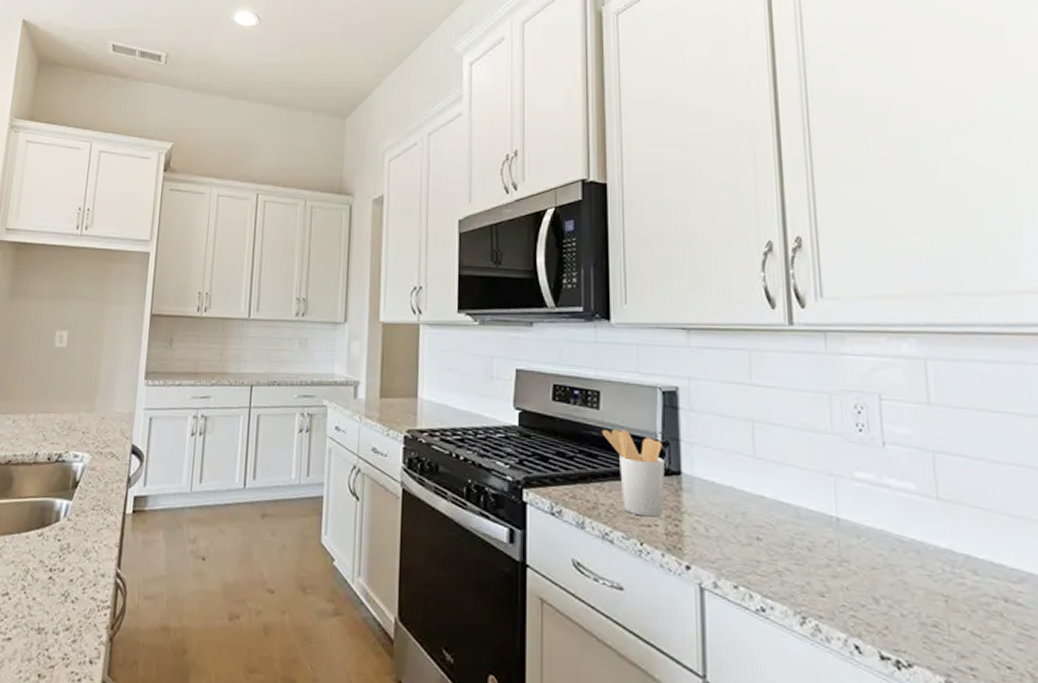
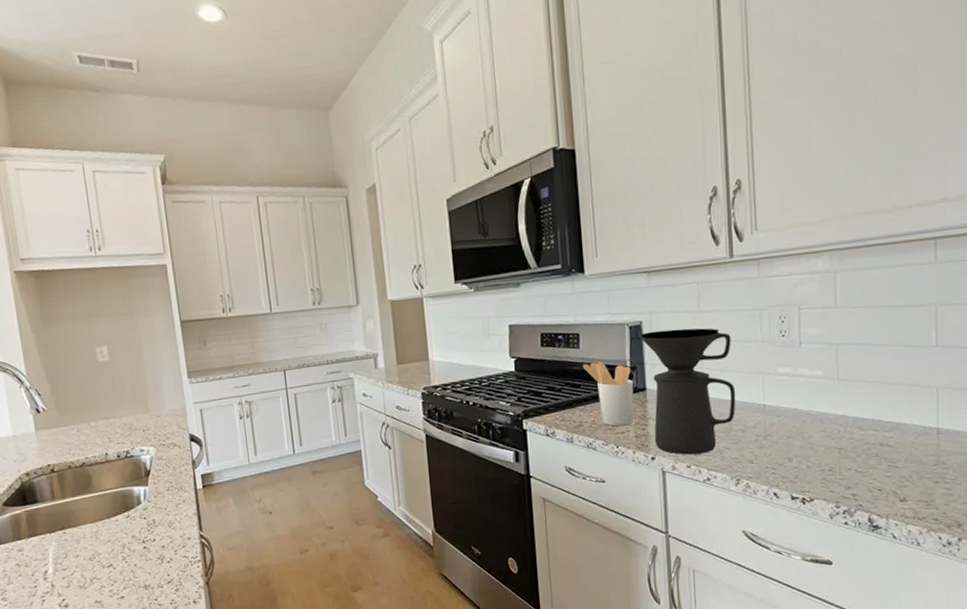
coffee maker: none [676,401,800,572] -> present [640,328,736,455]

